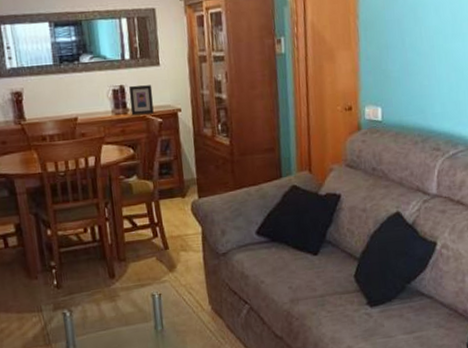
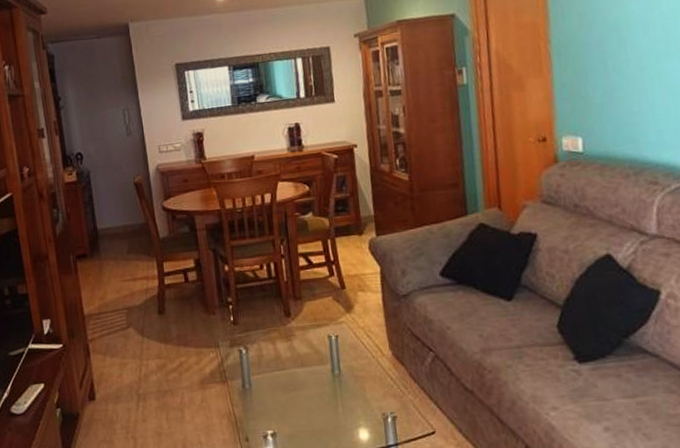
picture frame: present [129,85,154,116] -> none [304,121,329,153]

